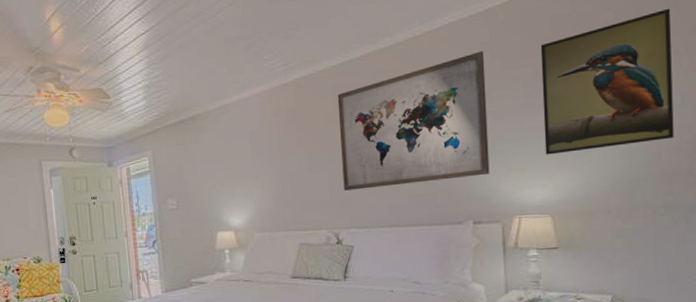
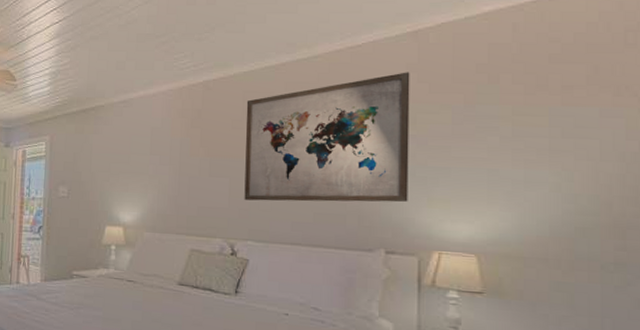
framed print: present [540,8,674,155] -> none [473,47,629,190]

